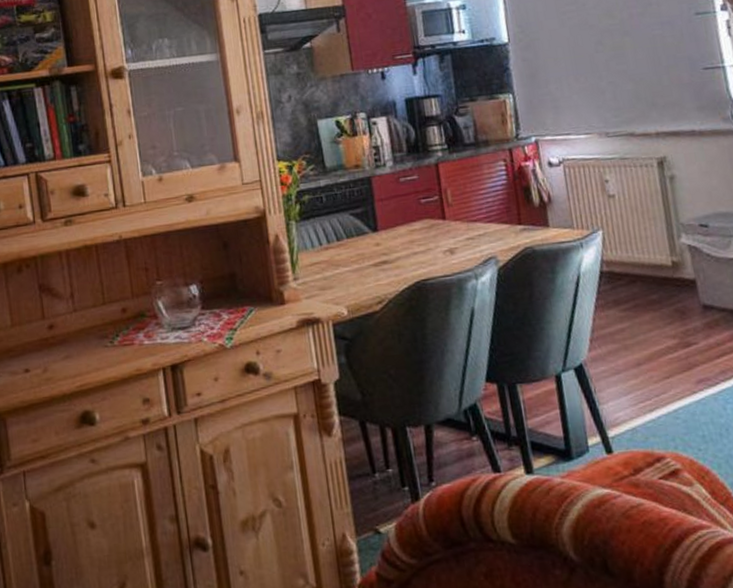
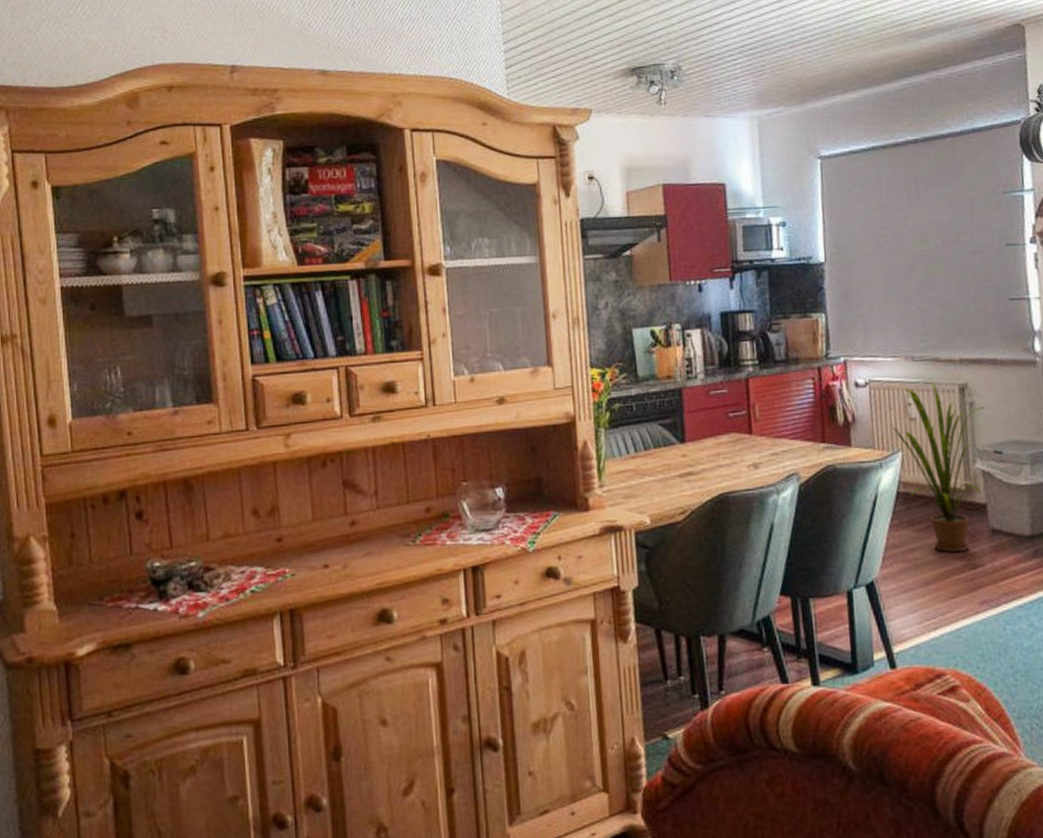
house plant: none [584,155,690,331] -> present [888,380,985,553]

